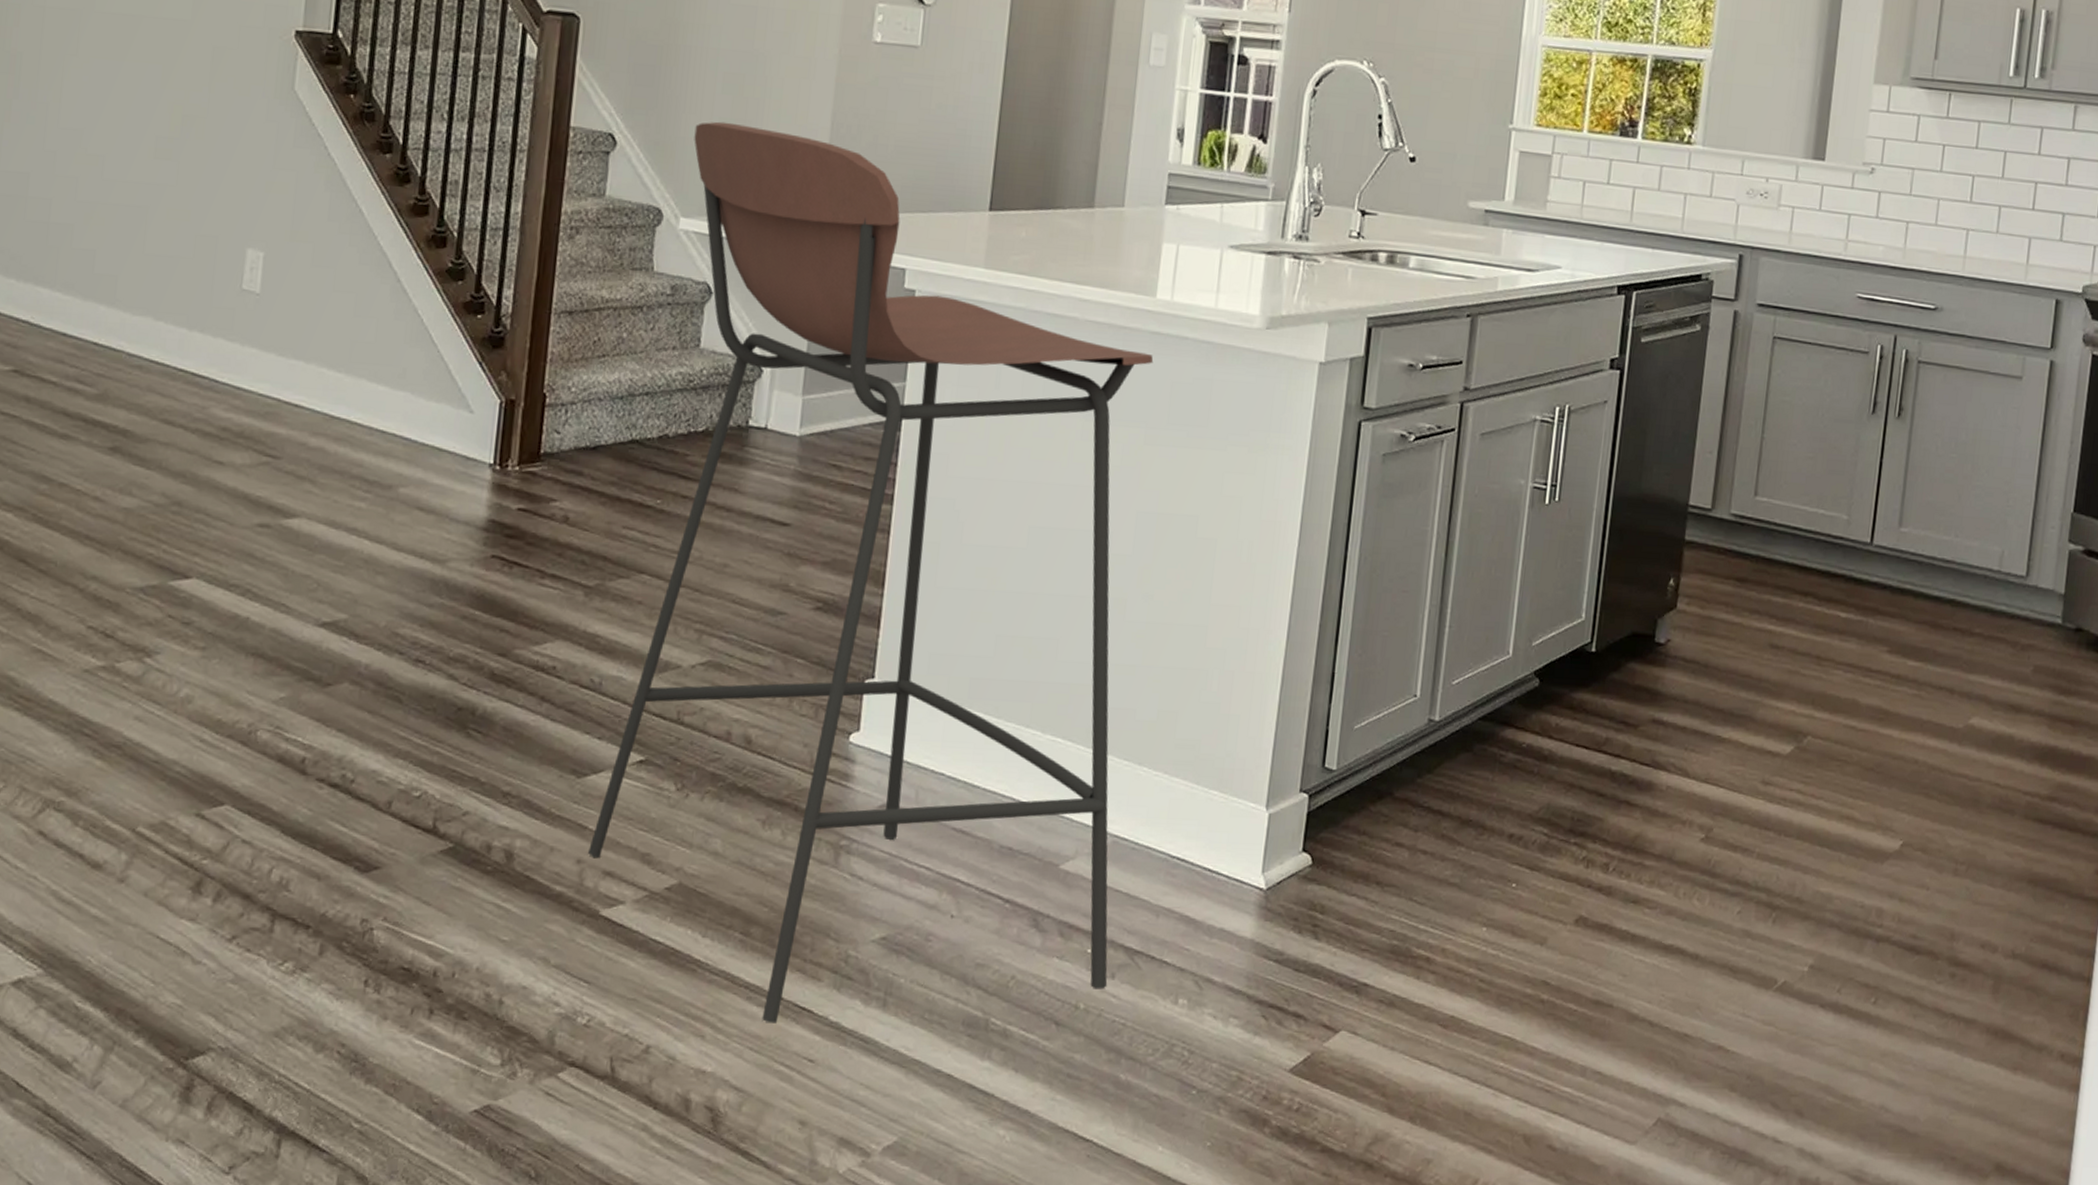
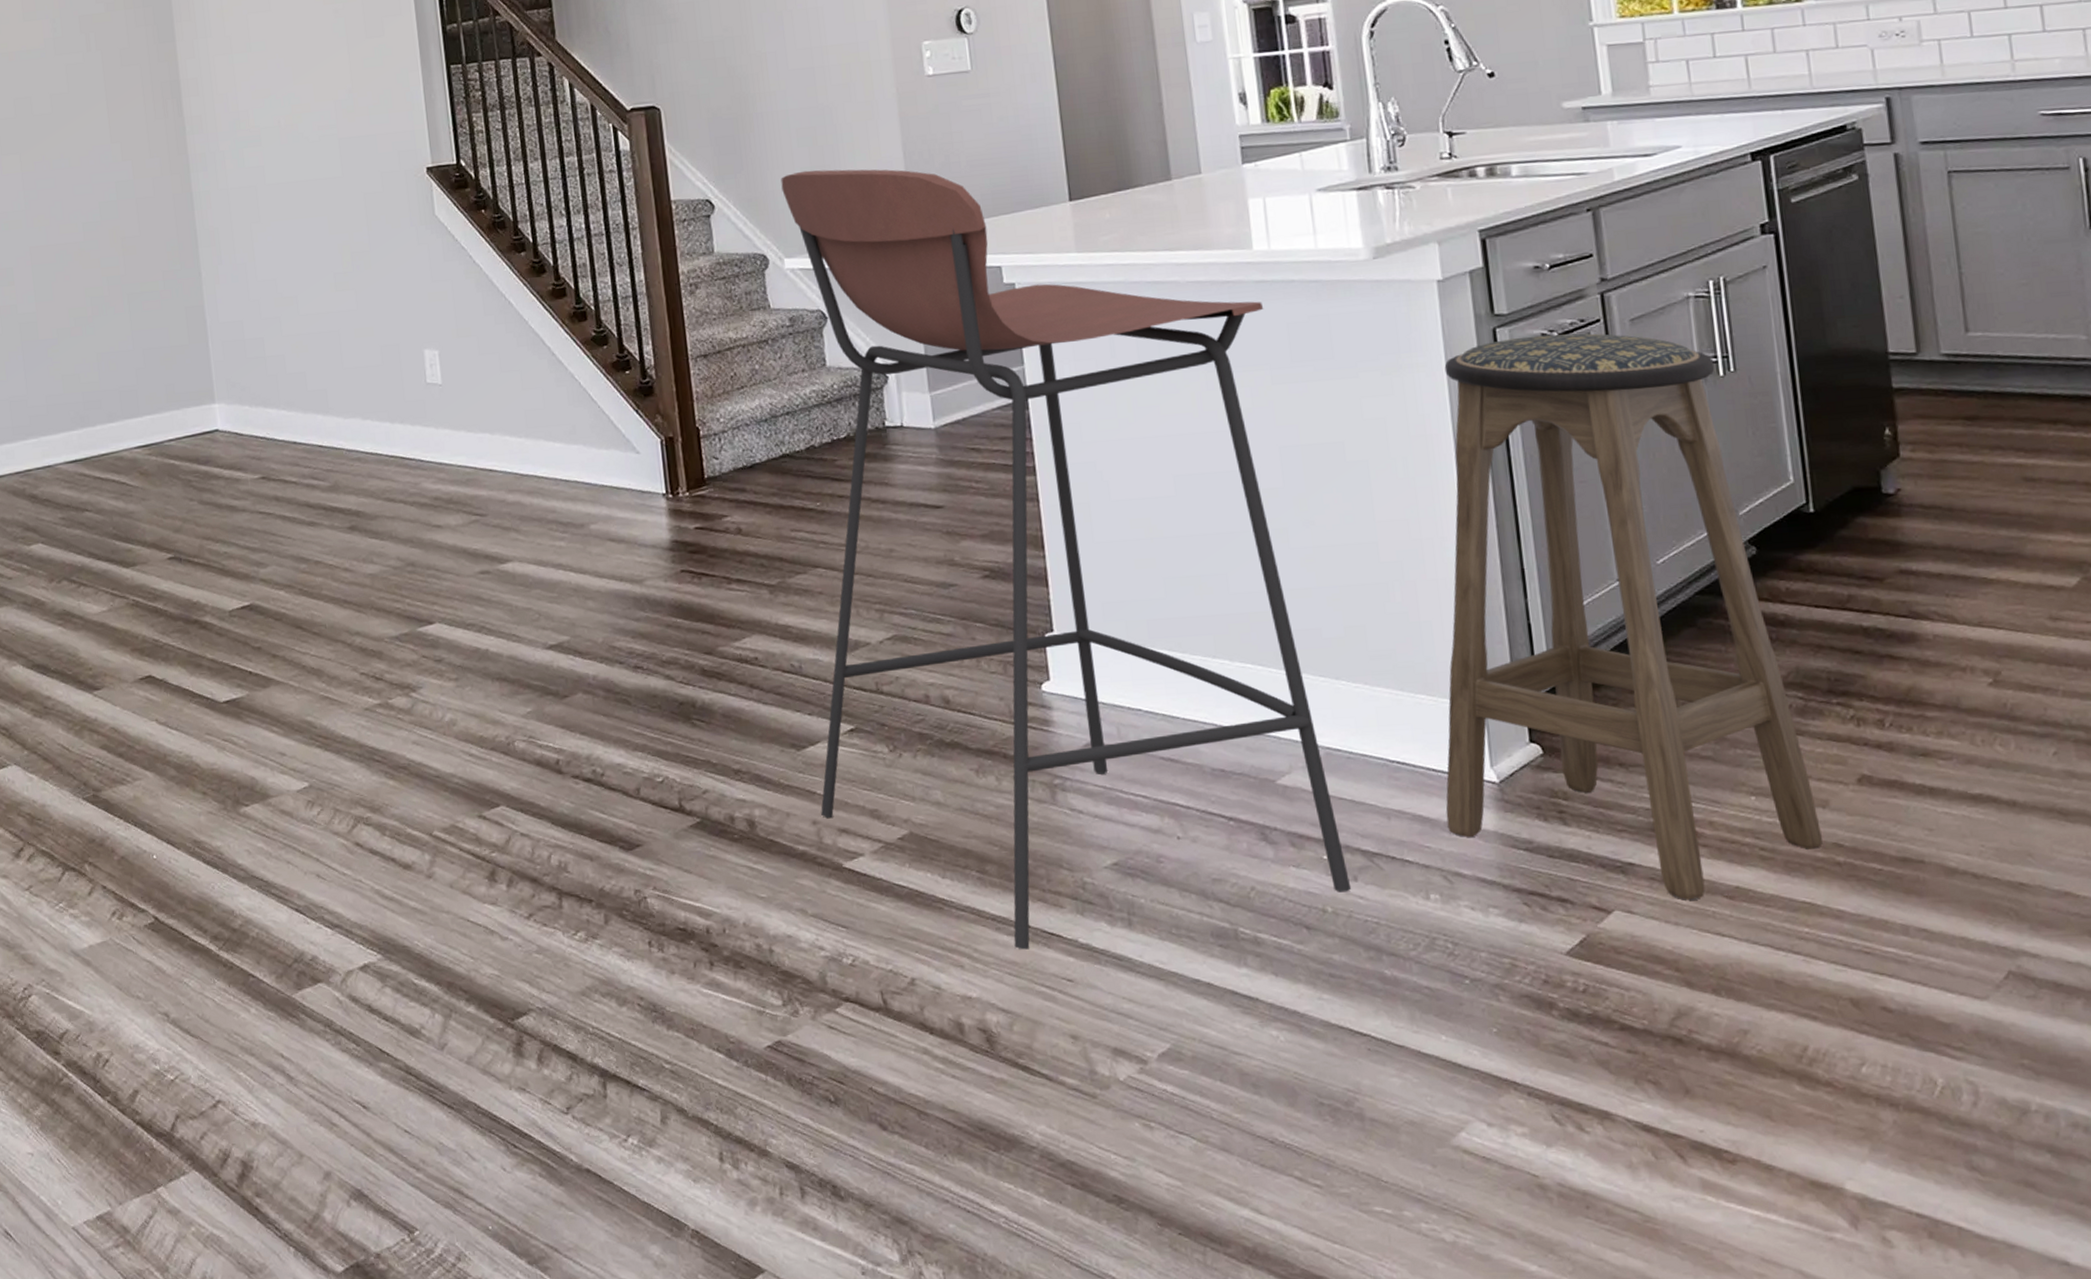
stool: none [1209,434,1543,1026] -> present [1444,333,1823,900]

